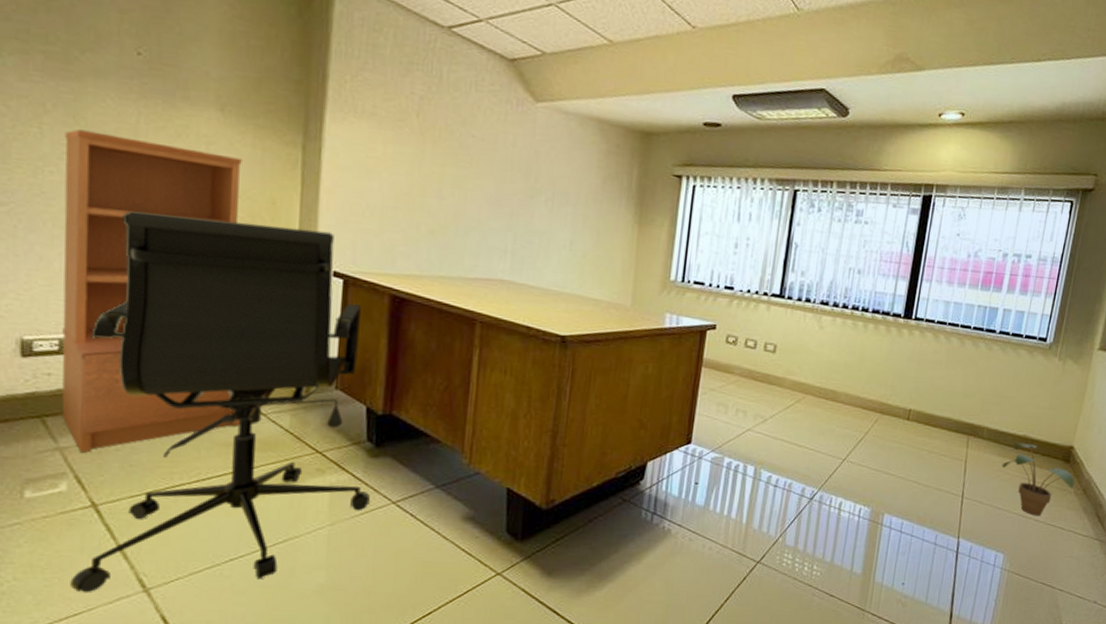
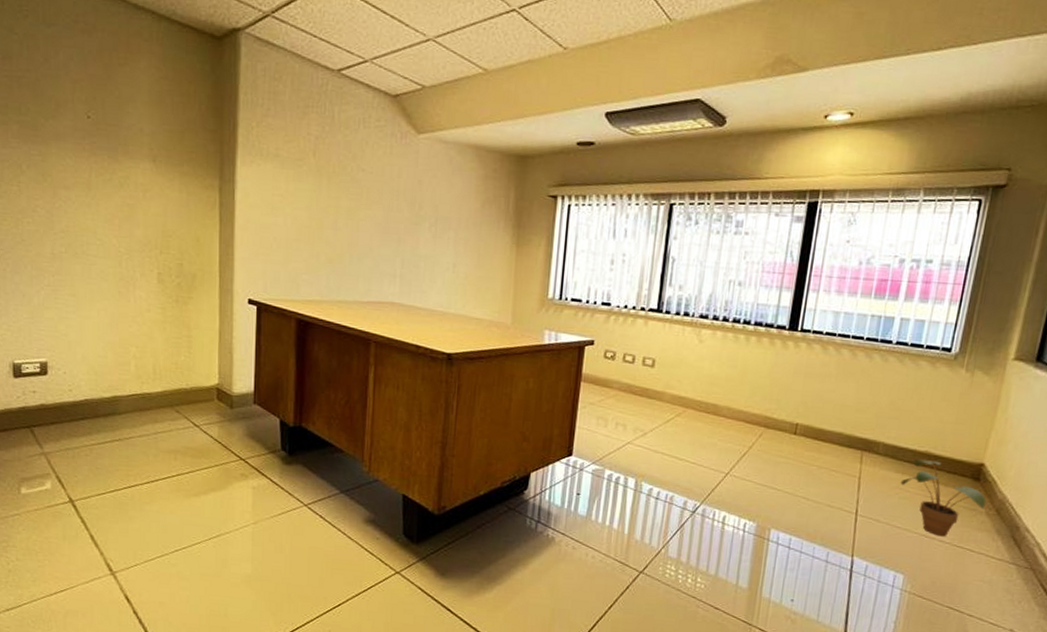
bookshelf: present [61,129,242,454] -> none [37,185,178,458]
office chair: present [70,211,370,593] -> none [57,253,285,574]

